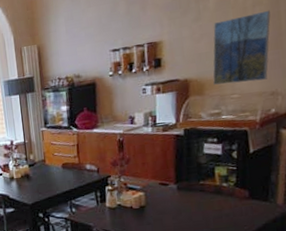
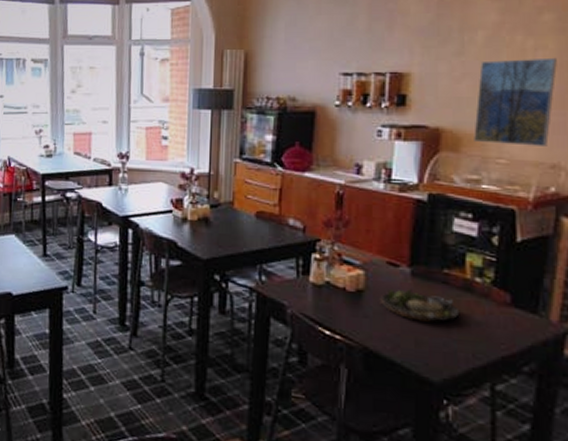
dinner plate: none [157,199,214,221] -> present [379,289,460,323]

